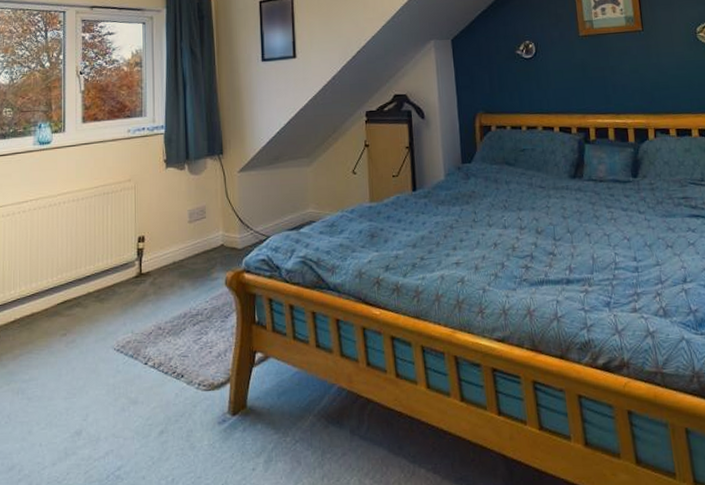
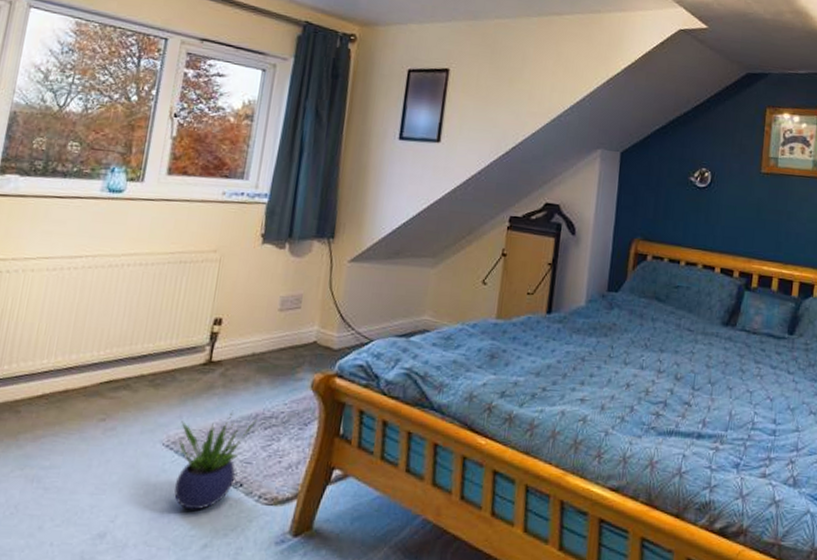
potted plant: none [126,312,186,403] -> present [174,410,257,510]

